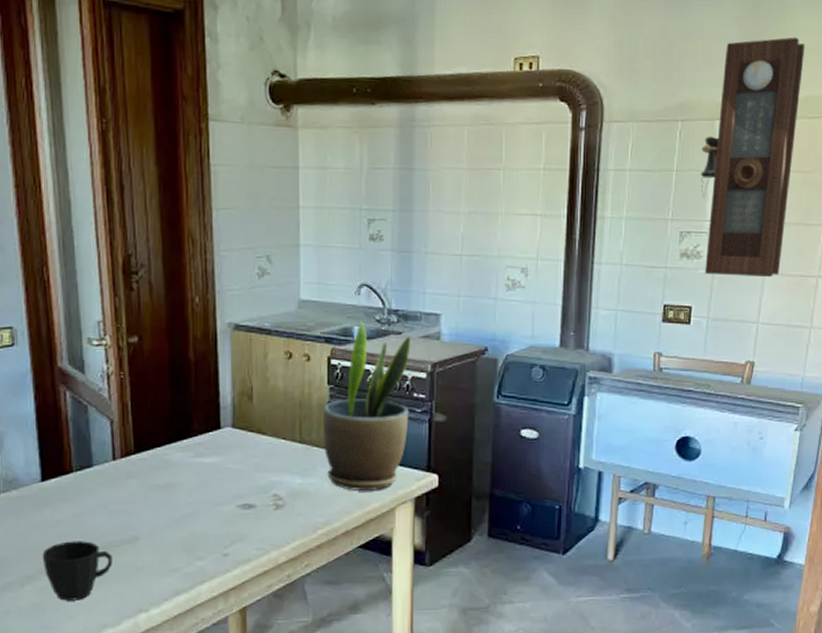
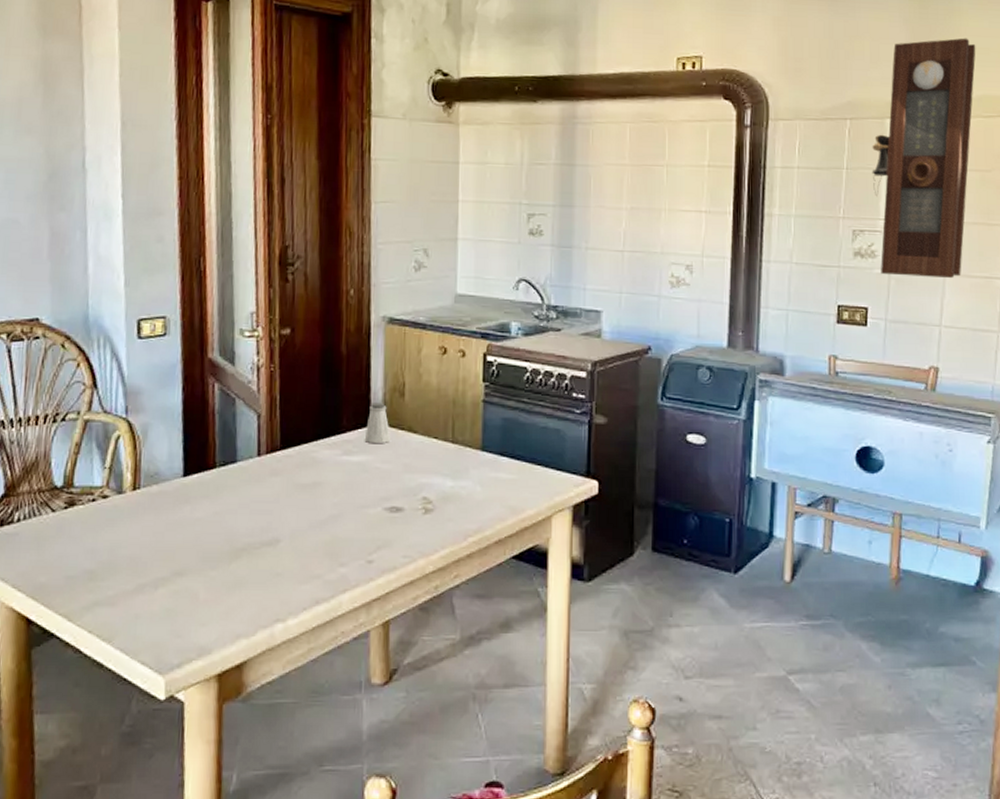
cup: present [42,541,112,601] -> none [178,541,251,607]
saltshaker: none [215,406,241,446] -> present [364,402,391,444]
potted plant: present [322,321,412,490] -> none [476,316,571,496]

